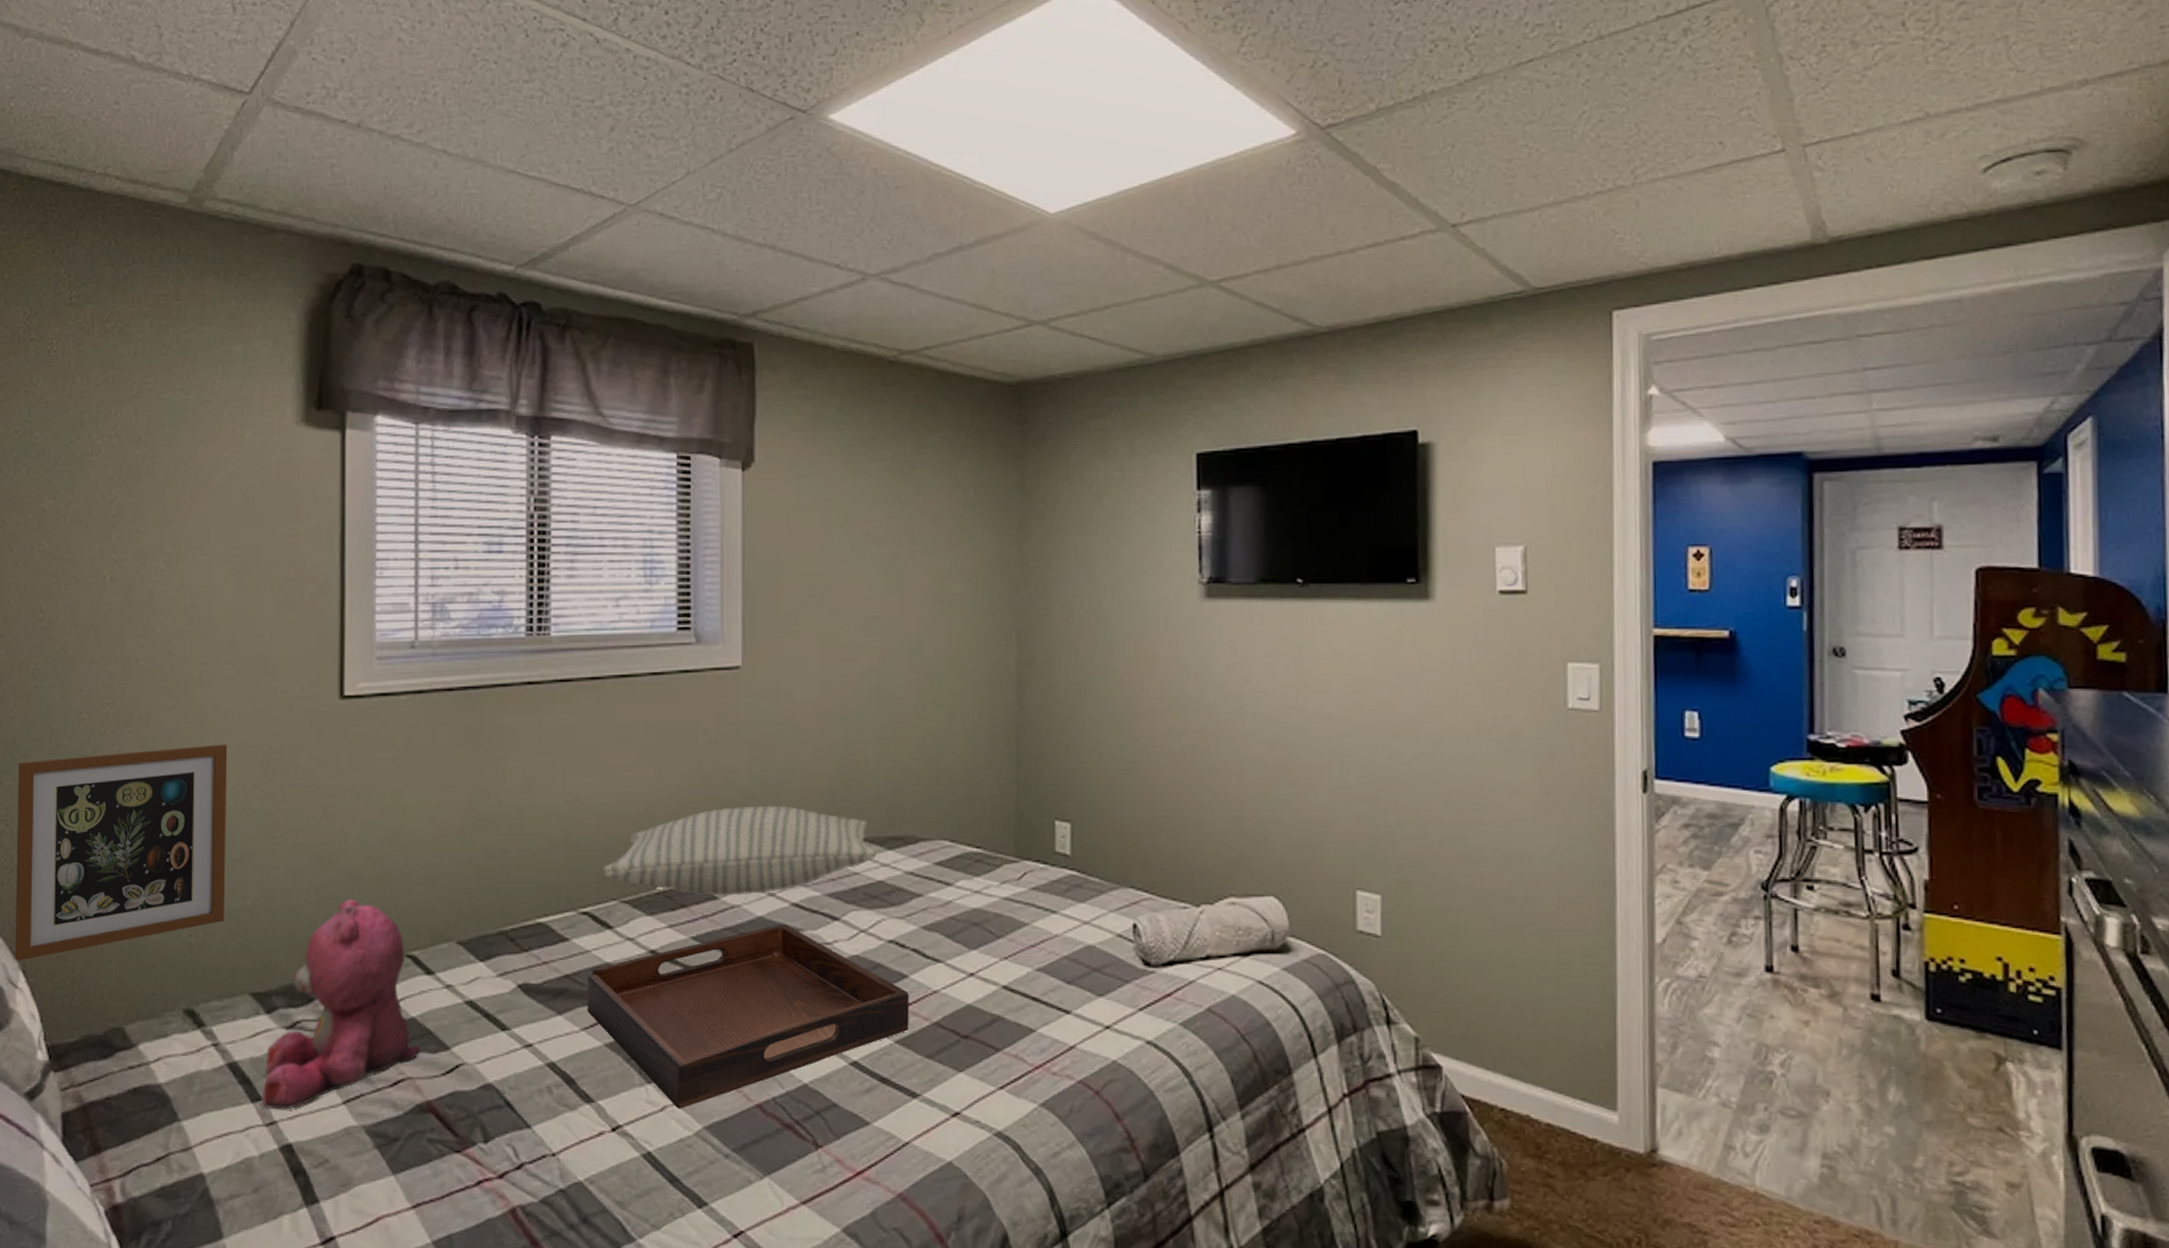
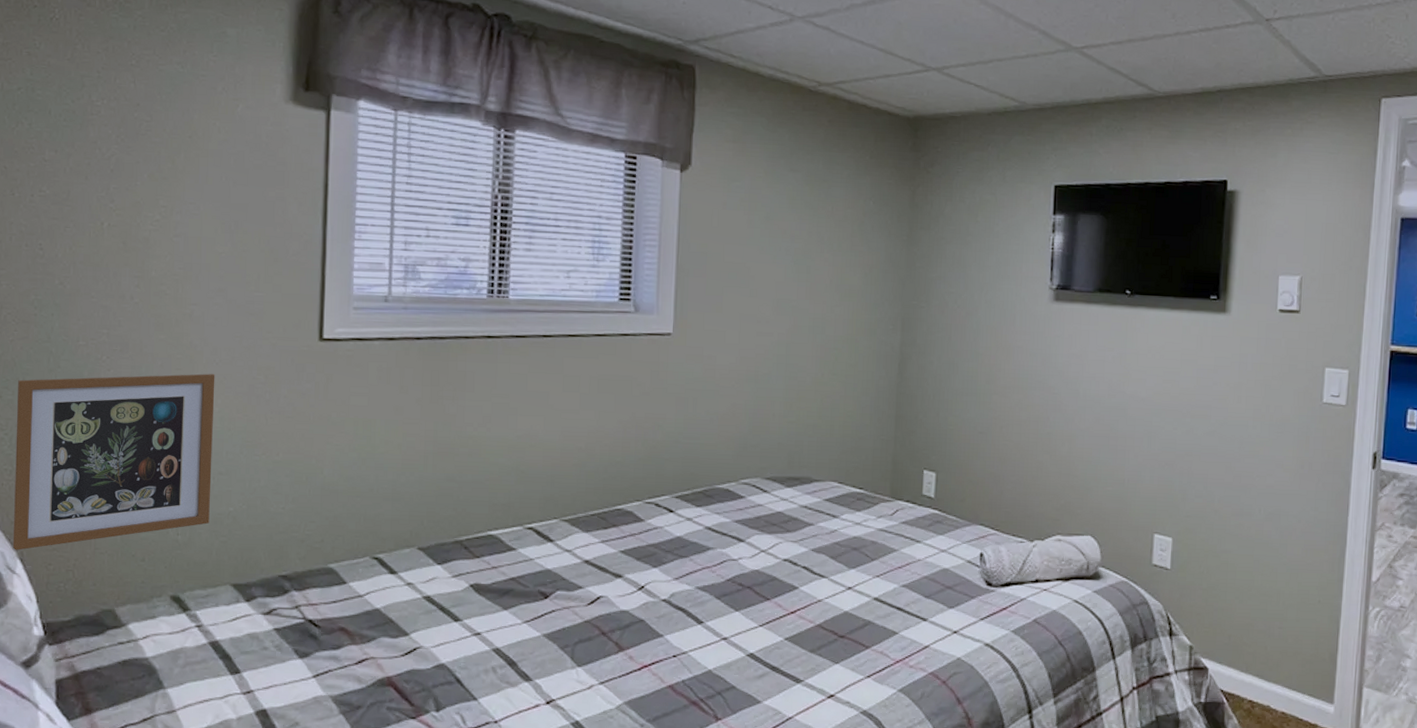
teddy bear: present [262,898,420,1110] -> none [240,508,383,681]
serving tray: present [587,923,909,1109] -> none [529,543,798,688]
pillow: present [603,805,877,895] -> none [547,447,778,519]

